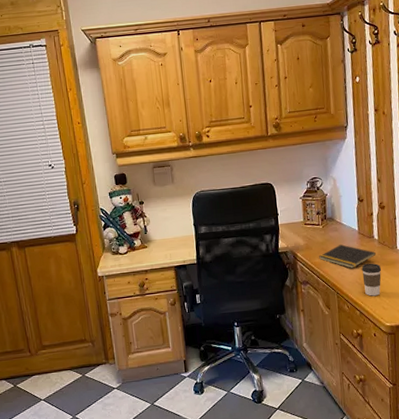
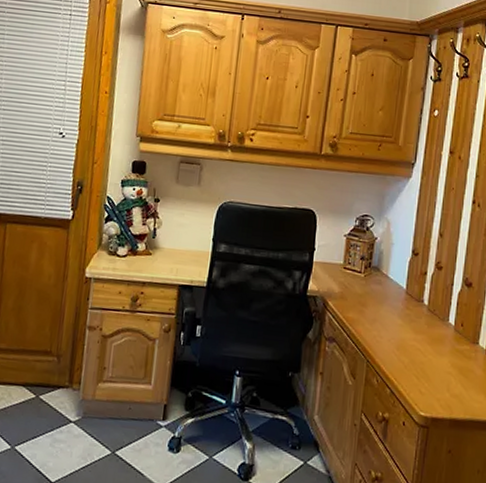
notepad: present [319,244,376,268] -> none [353,302,422,334]
coffee cup: present [361,263,382,296] -> none [401,331,426,375]

